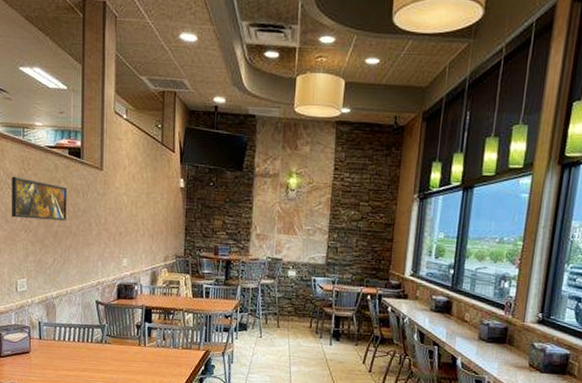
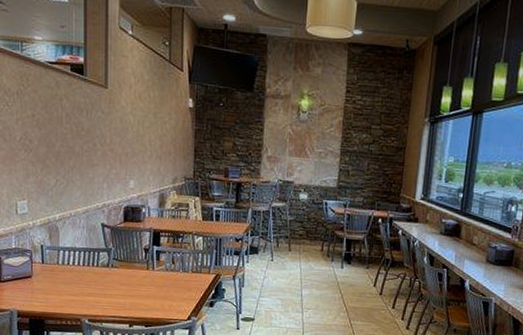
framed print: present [12,176,67,221] -> none [10,92,69,140]

